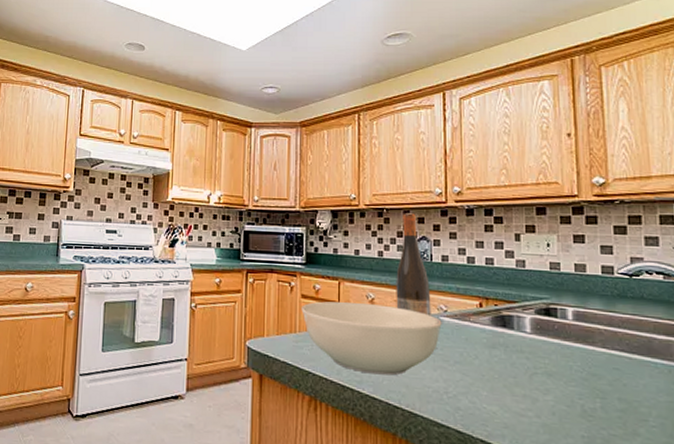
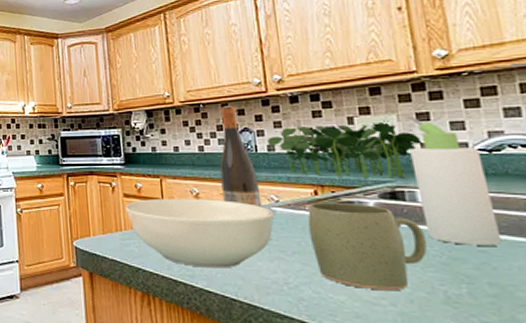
plant: none [442,239,576,296] -> present [267,122,422,179]
mug: none [471,314,571,403] -> present [307,202,427,291]
bottle: none [565,237,633,364] -> present [407,115,503,246]

